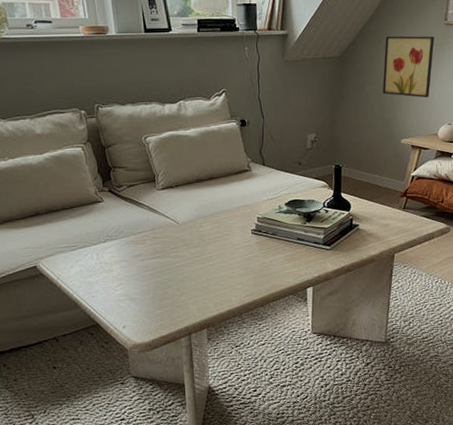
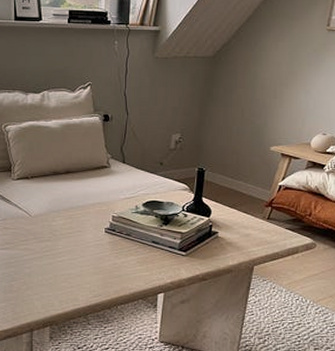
wall art: present [382,35,434,98] -> none [254,38,314,105]

